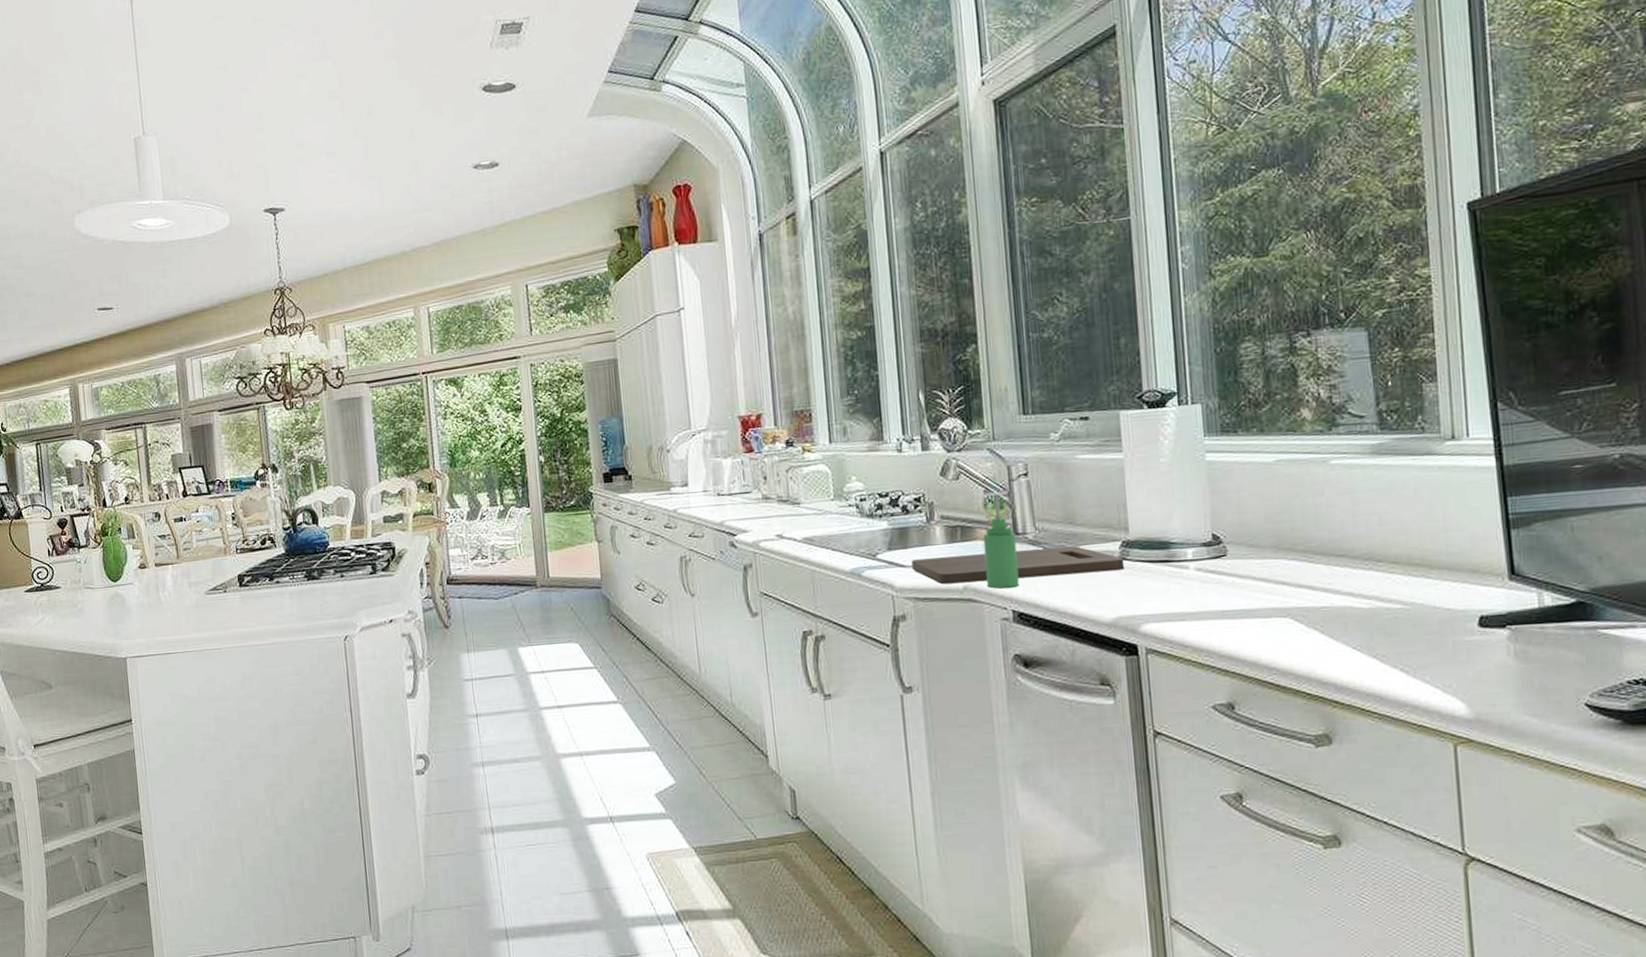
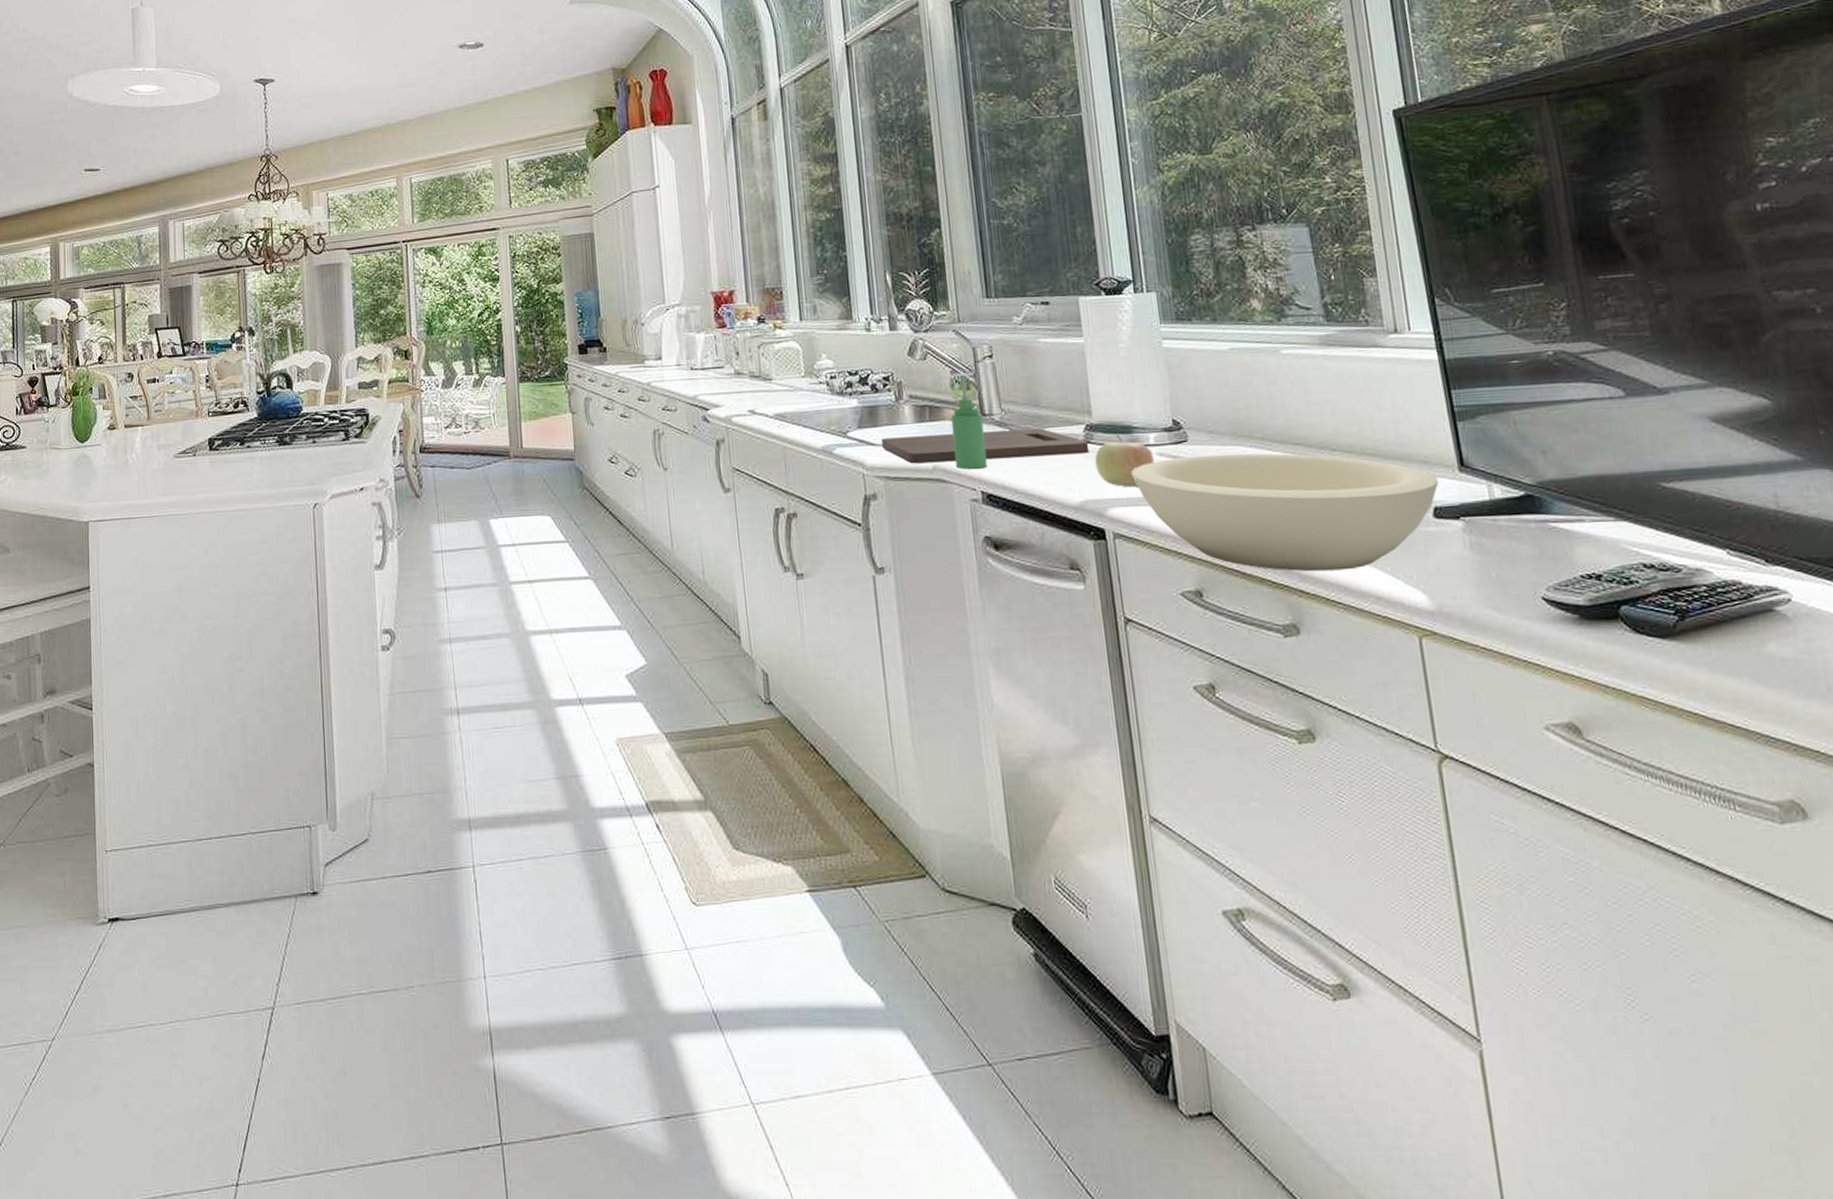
fruit: none [1130,549,1191,603] -> present [1095,433,1154,488]
bowl: none [1167,566,1486,683] -> present [1132,453,1439,572]

